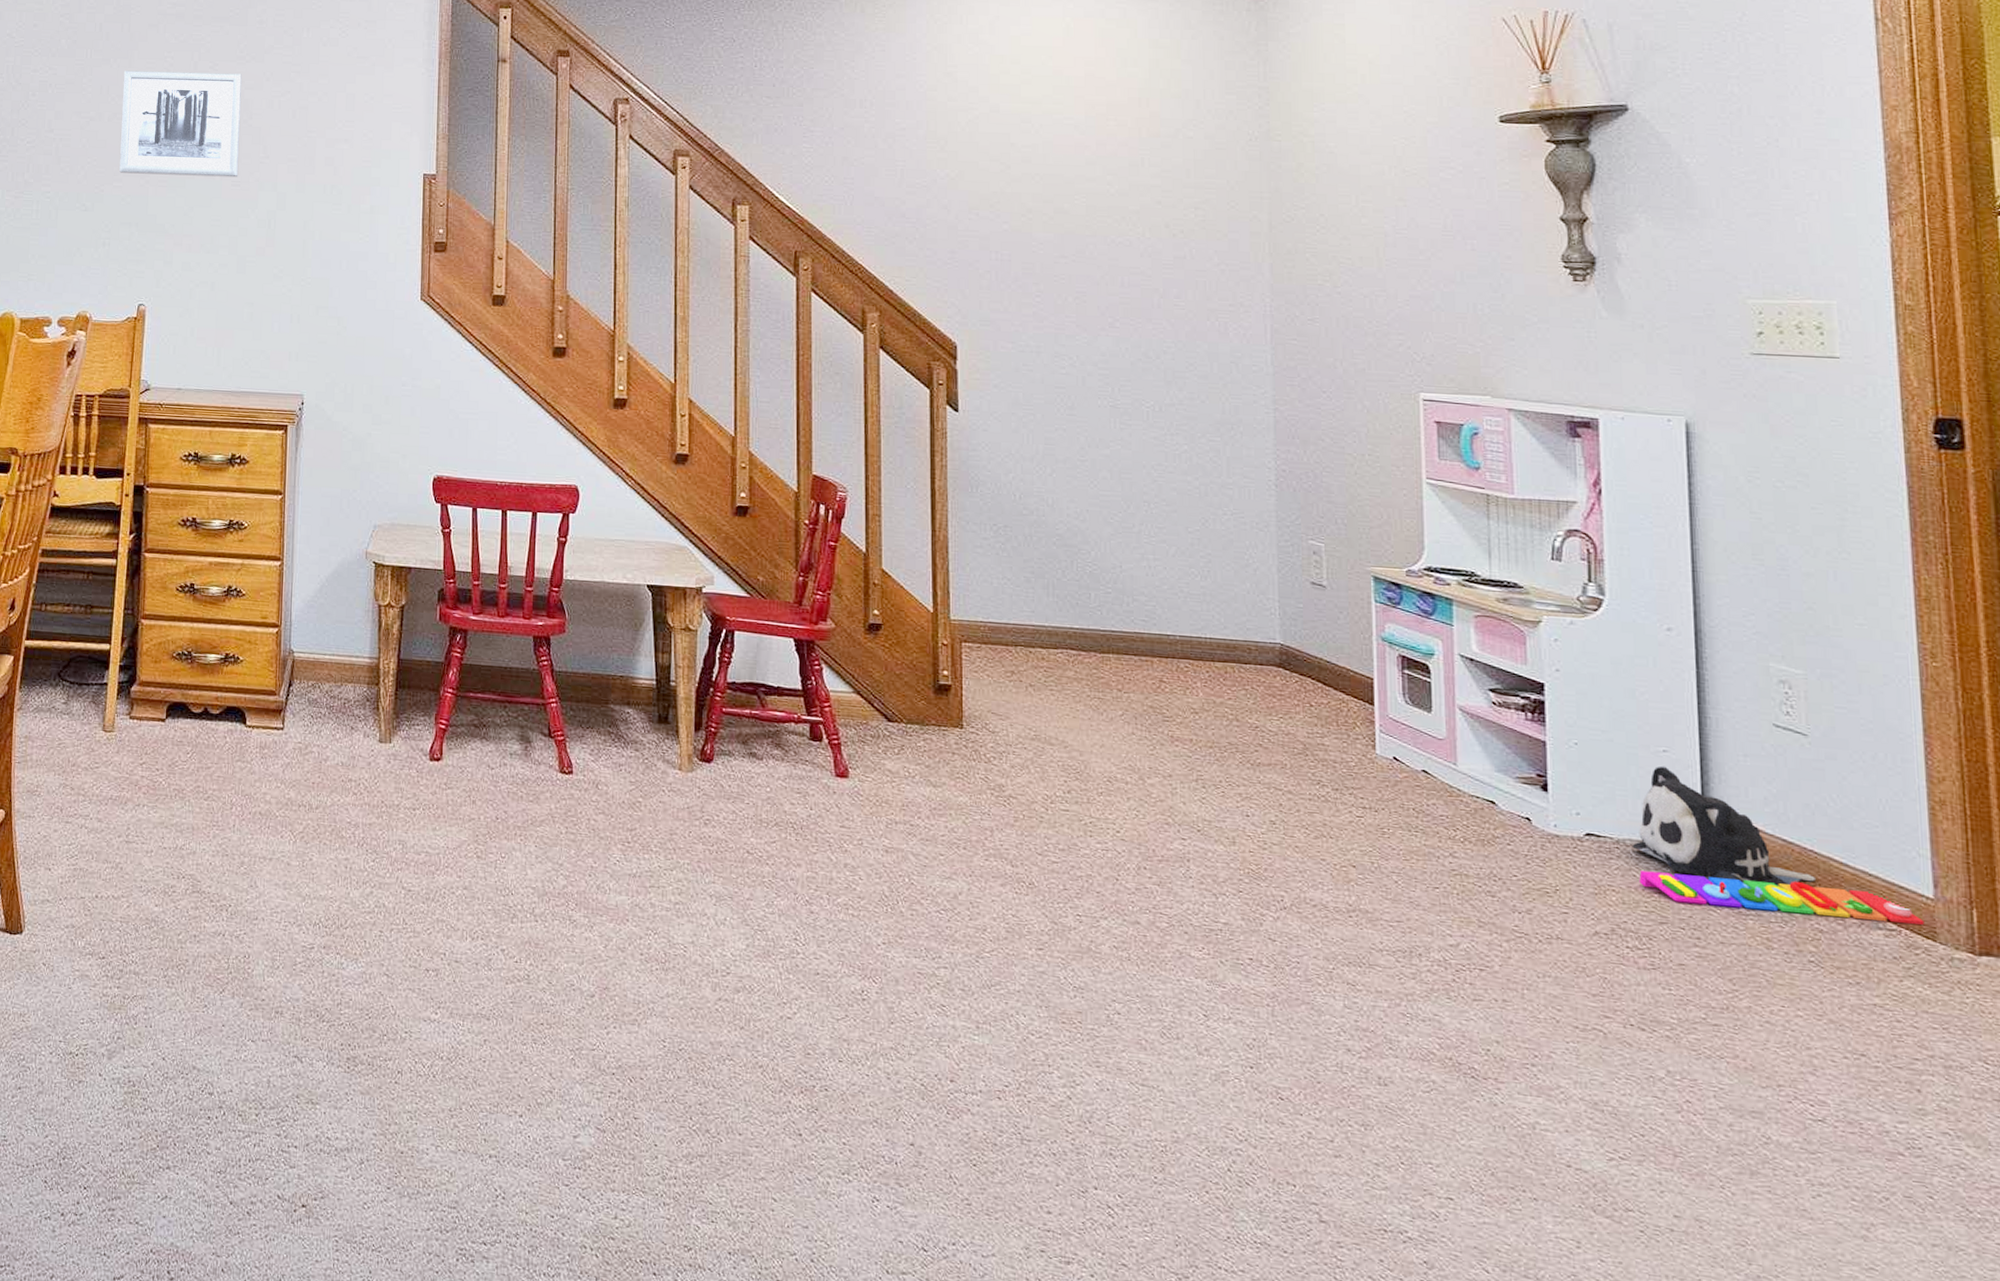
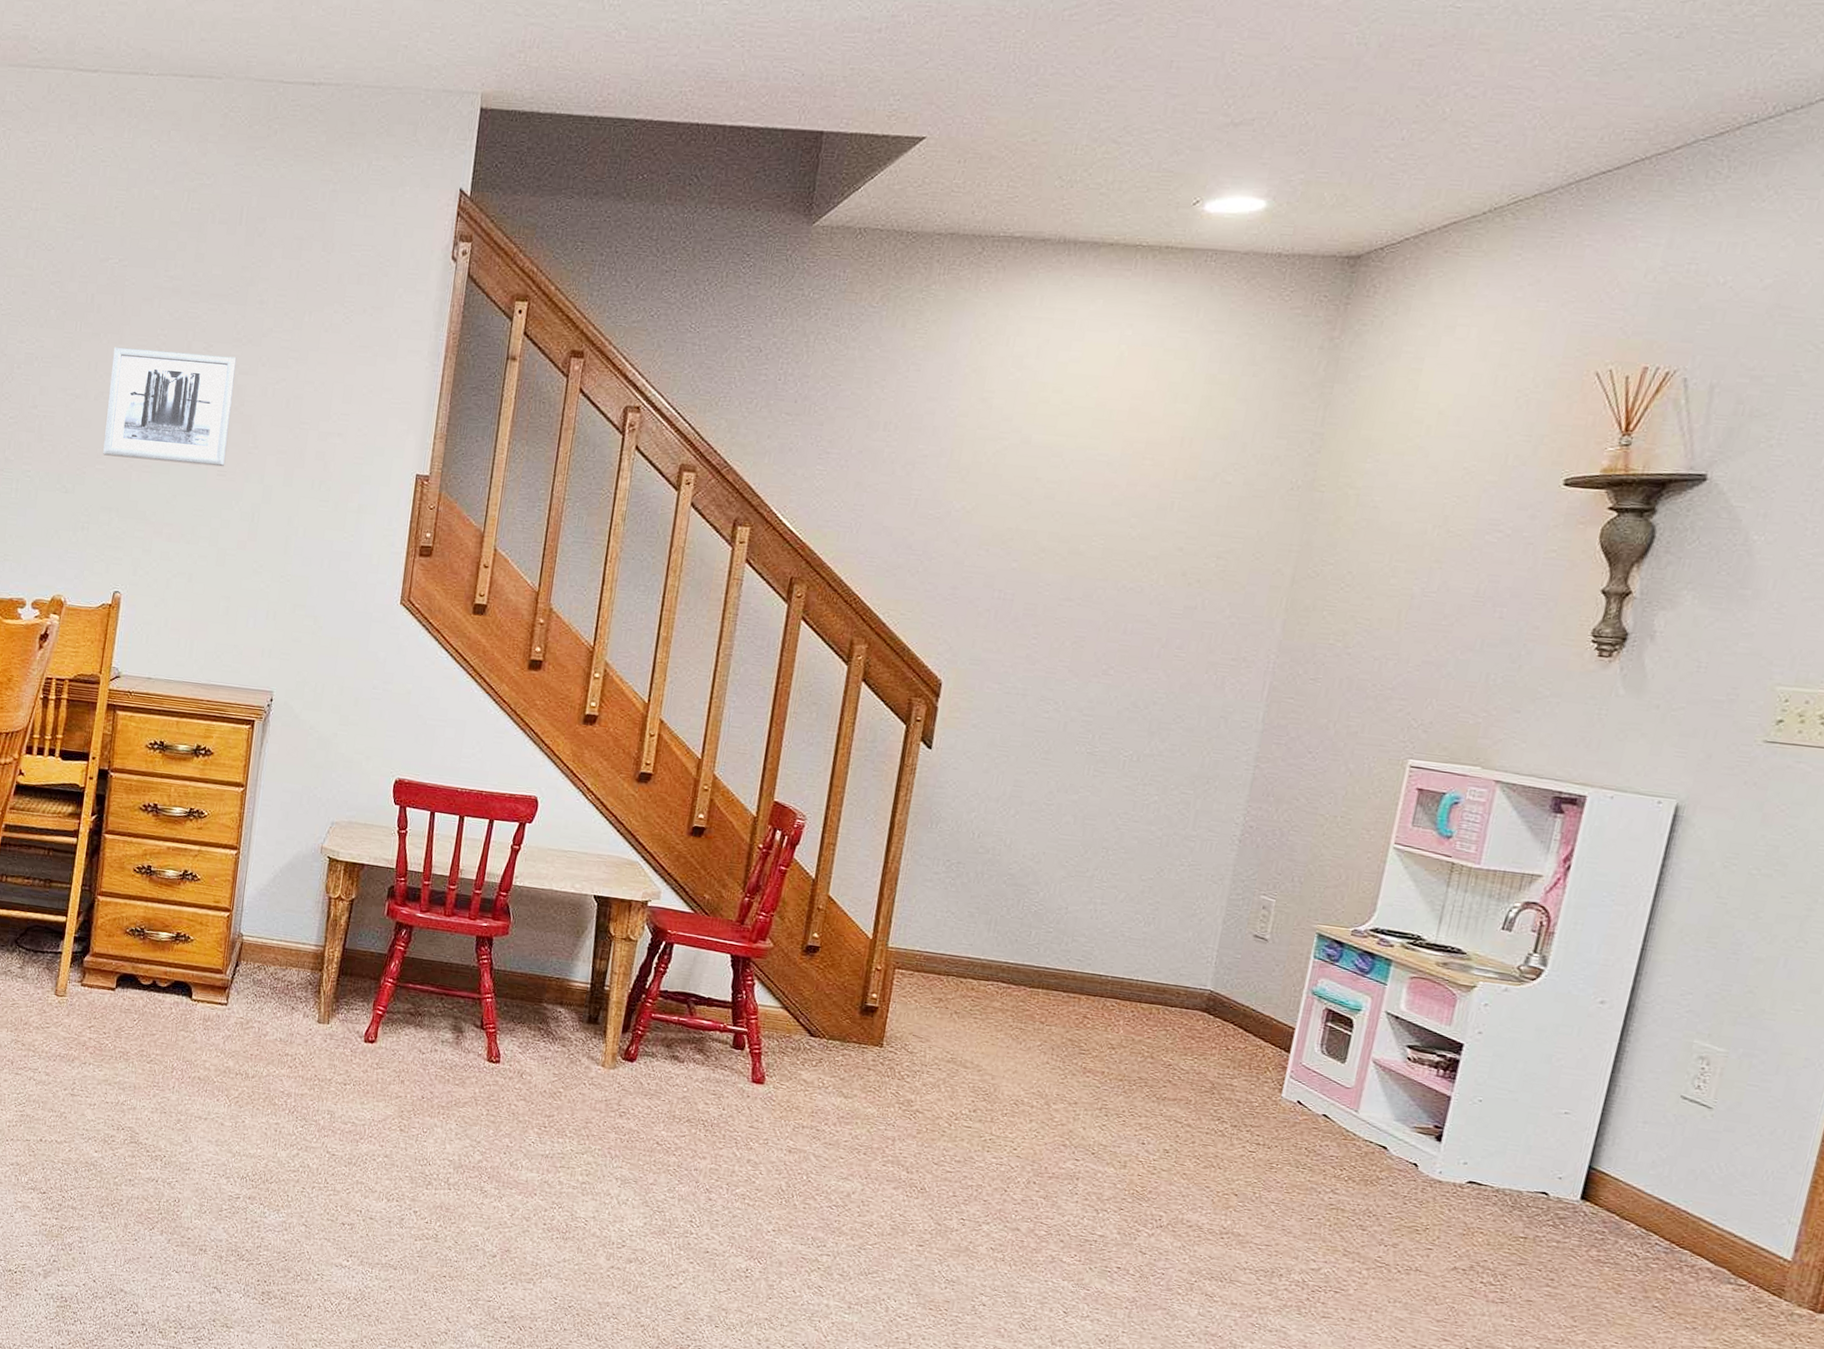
plush toy: present [1632,766,1815,886] -> none [1510,1126,1681,1241]
knob puzzle: present [1639,870,1925,925] -> none [1508,1217,1776,1283]

